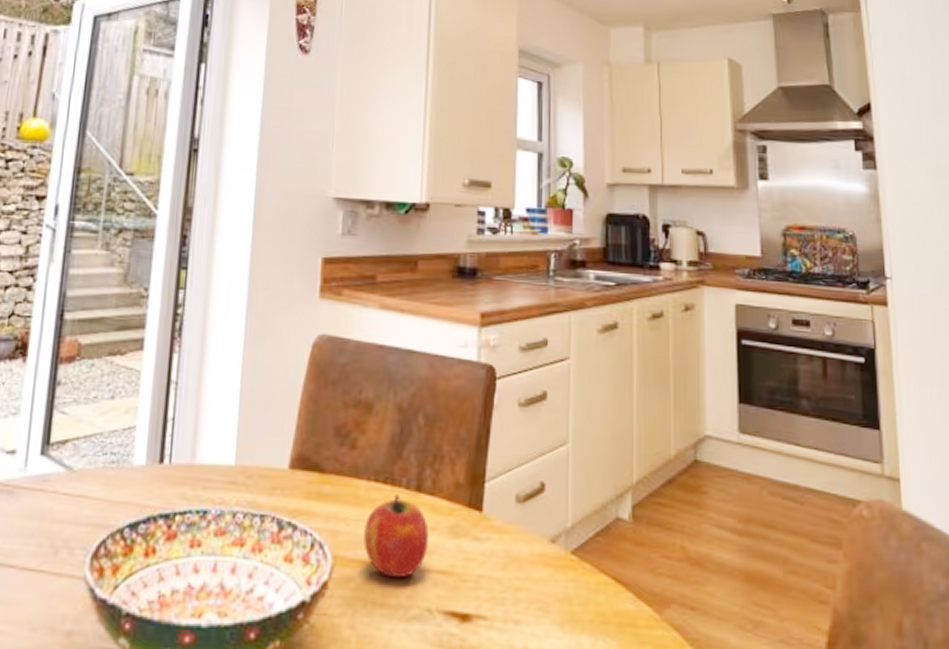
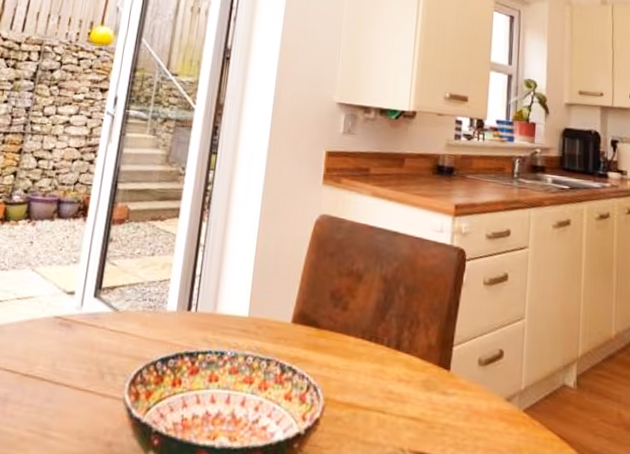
fruit: present [363,494,429,578] -> none [350,351,405,421]

